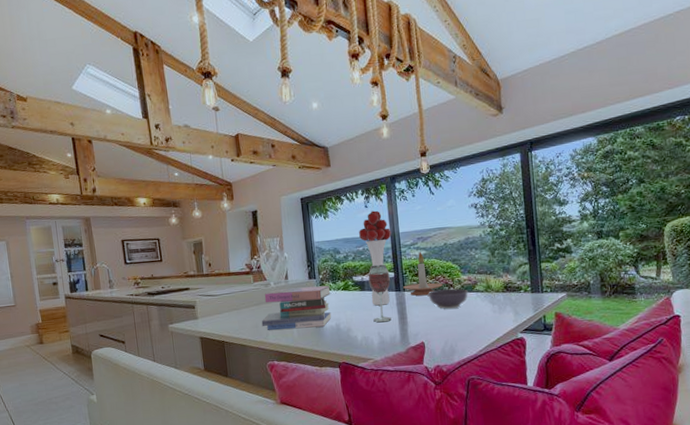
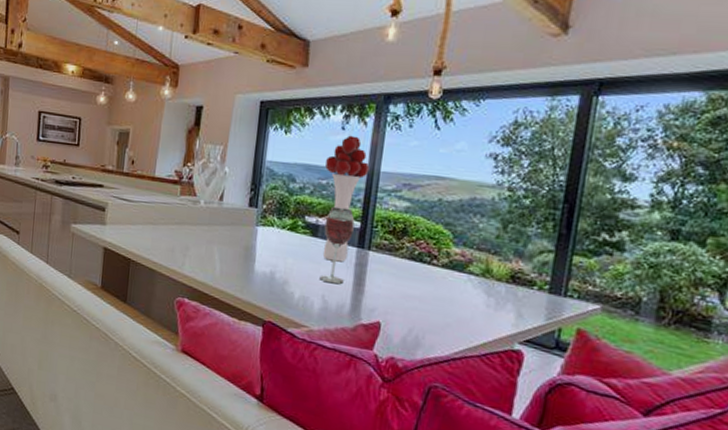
books: present [261,285,332,330] -> none [179,210,274,271]
candle holder: present [403,251,443,296] -> none [369,202,424,263]
bowl: present [428,288,468,309] -> none [400,258,457,289]

